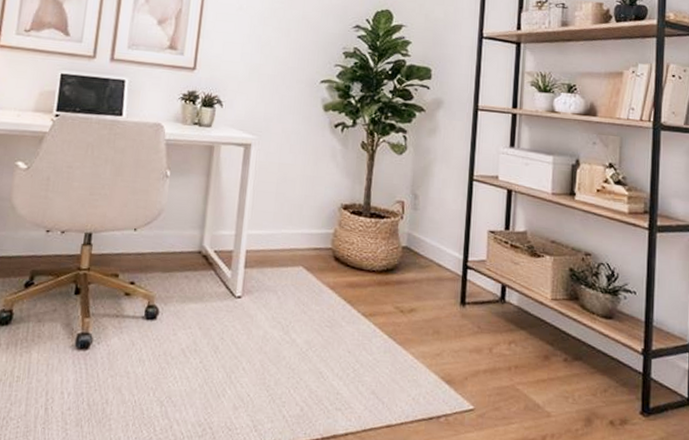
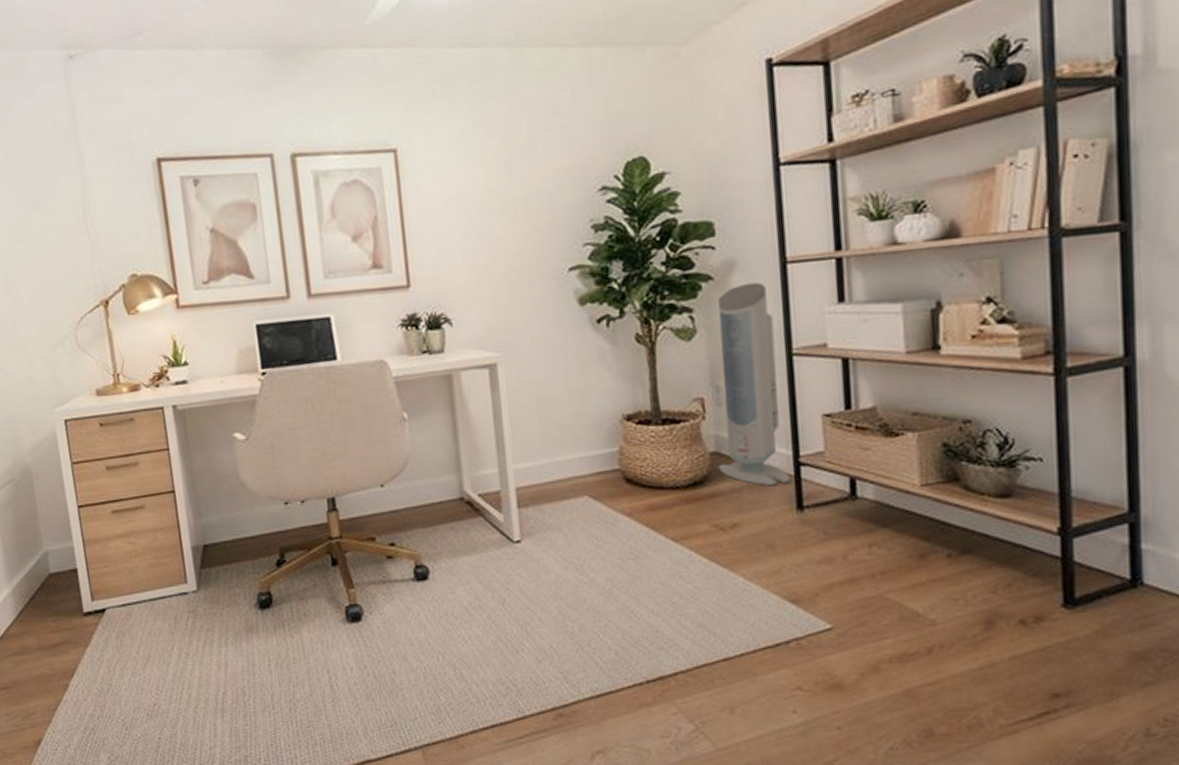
air purifier: none [407,119,463,282] -> present [718,282,791,486]

